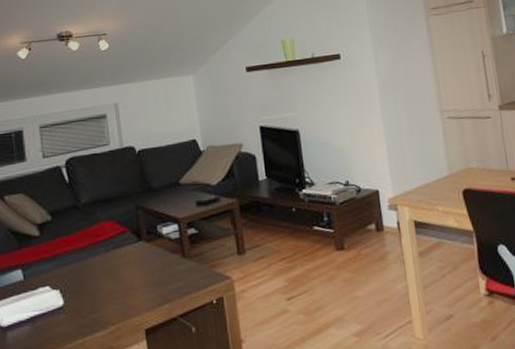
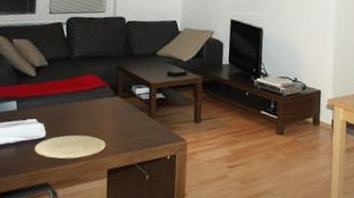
plate: none [52,294,138,329] -> present [34,135,106,159]

